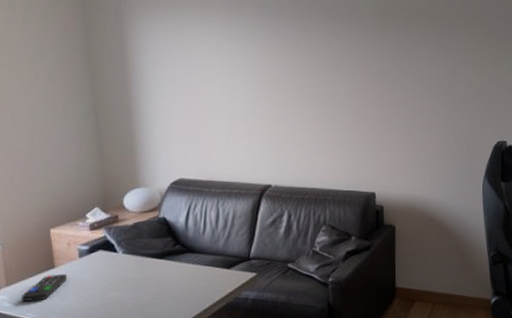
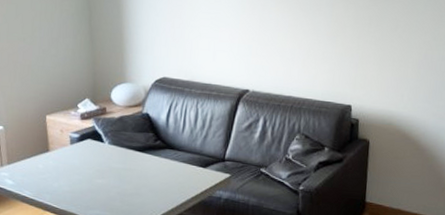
remote control: present [21,273,67,302] -> none [19,157,59,181]

